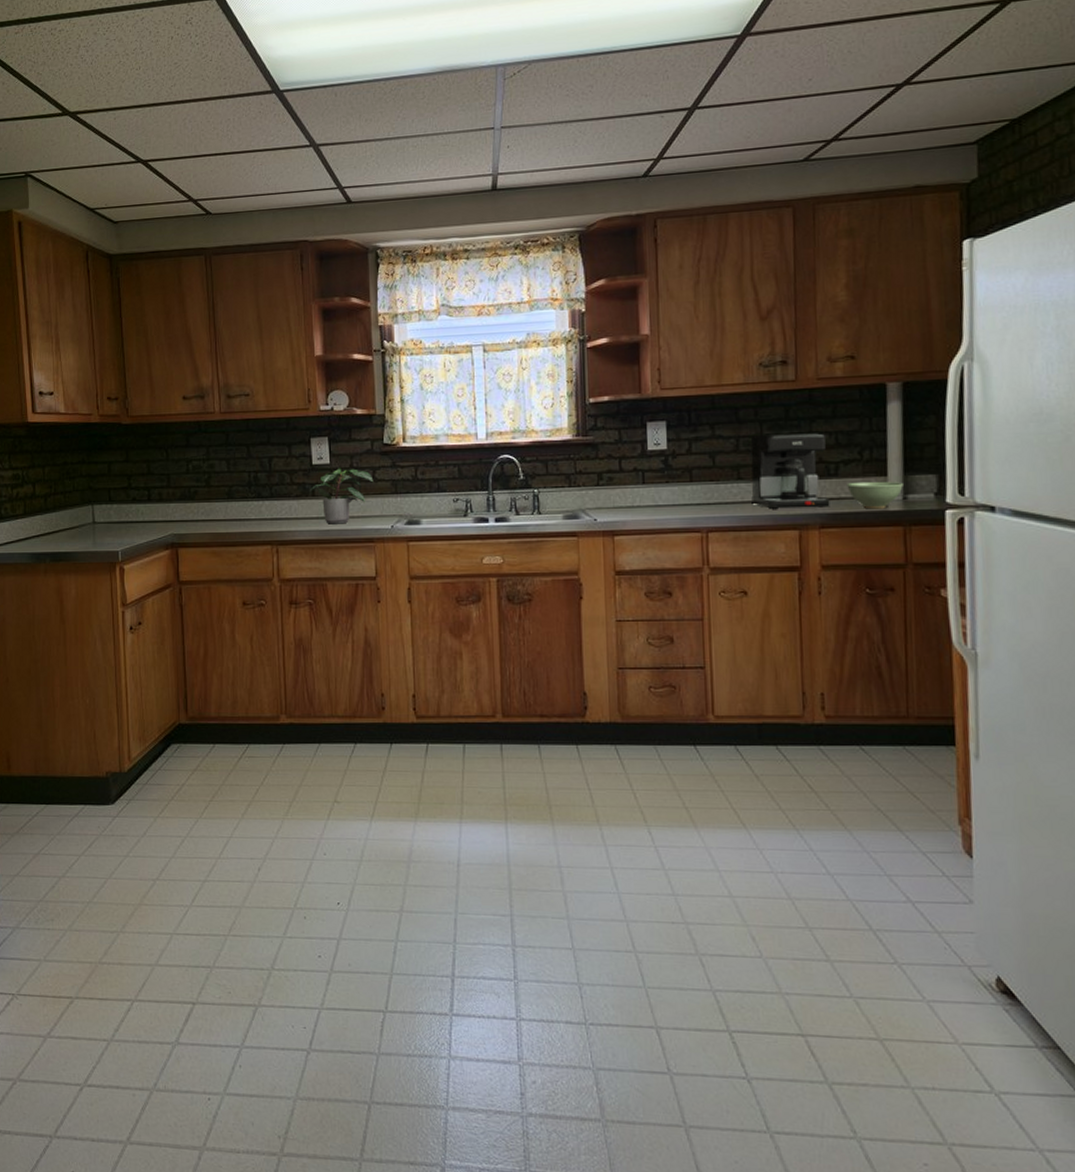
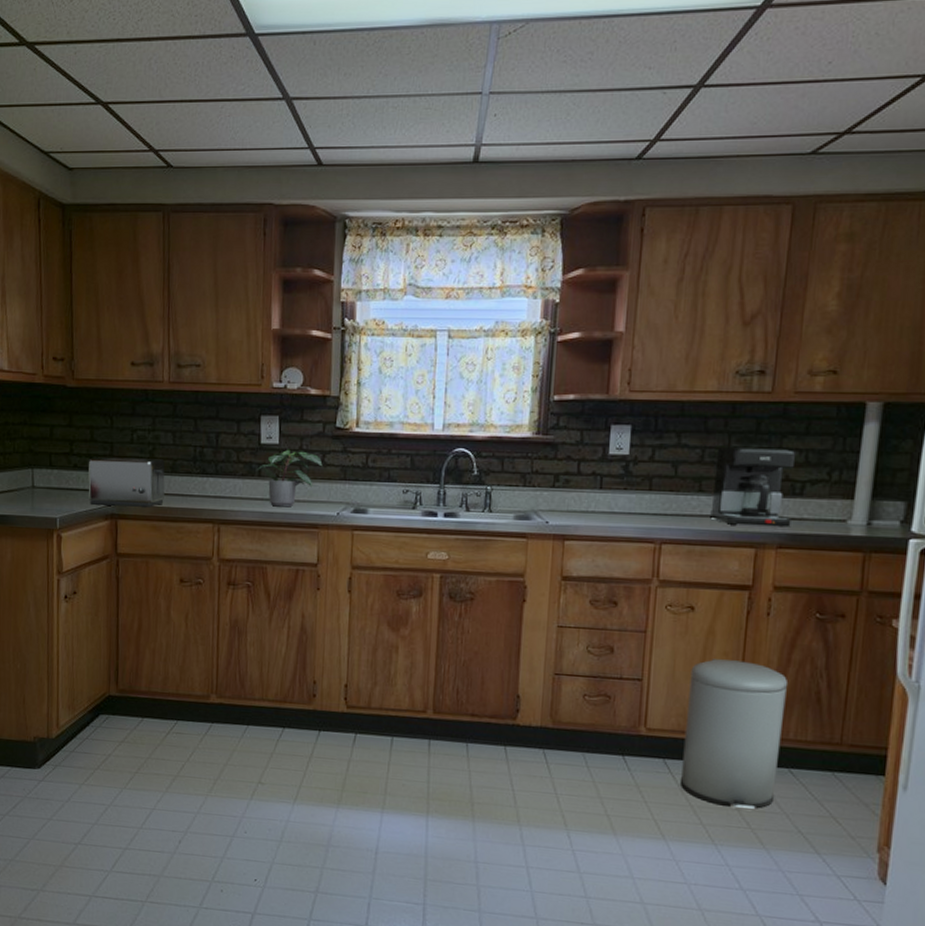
toaster: none [146,487,222,537] -> present [88,457,165,509]
pedal bin: none [751,641,850,791] -> present [679,659,787,810]
bowl: present [847,481,903,509] -> none [810,503,869,533]

